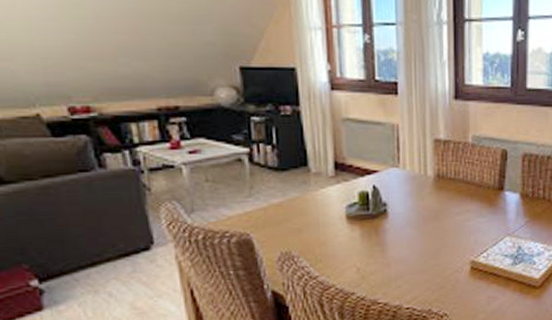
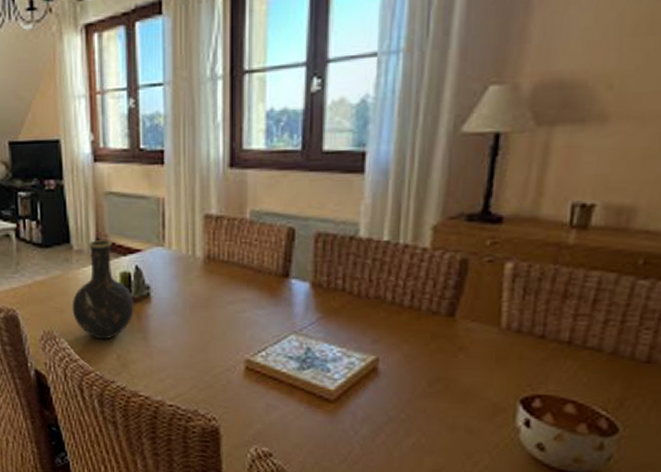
vase: none [310,163,372,256] -> present [72,240,134,340]

